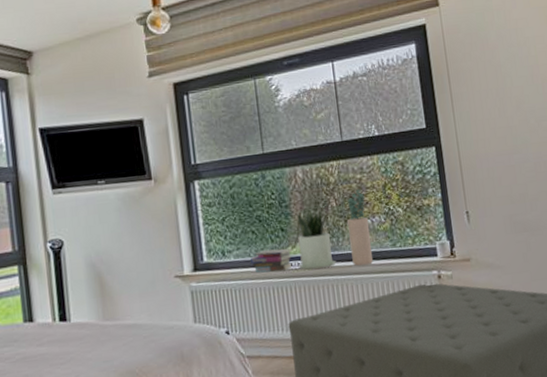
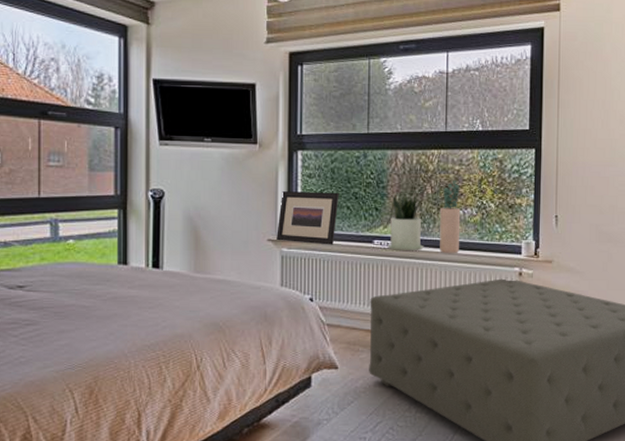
picture frame: none [183,218,243,276] -> present [276,191,339,245]
books: present [251,248,293,274] -> none [342,227,384,249]

